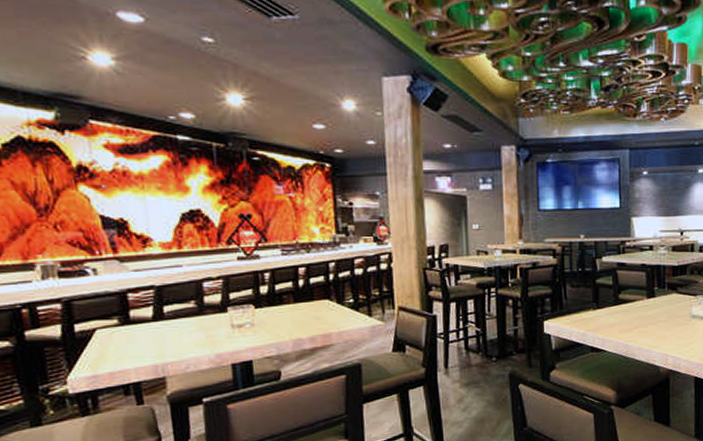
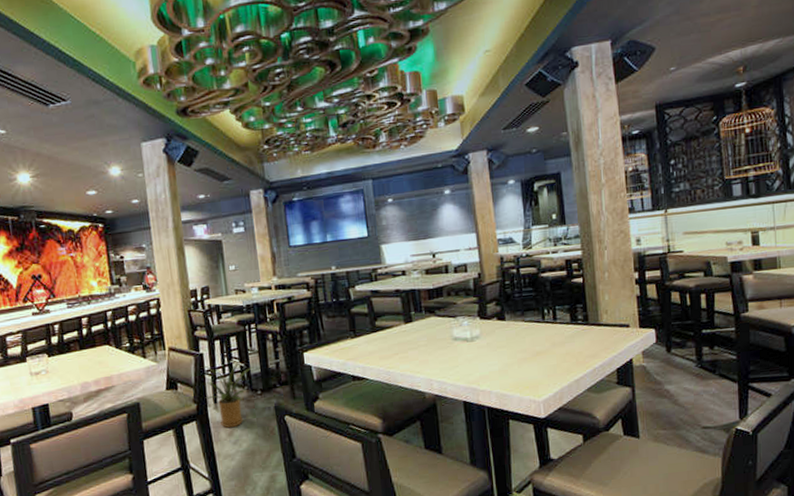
house plant: none [435,327,491,395] -> present [205,363,254,428]

